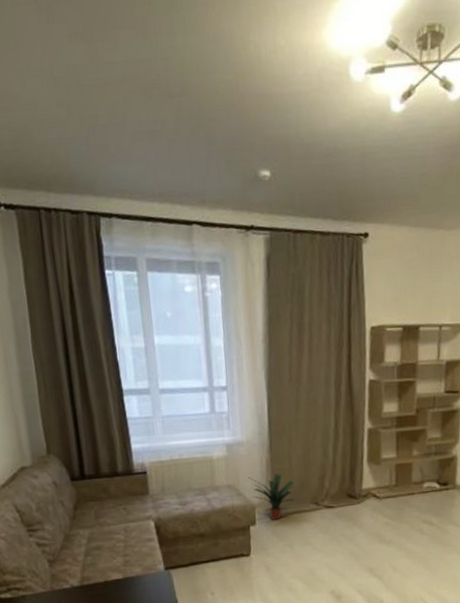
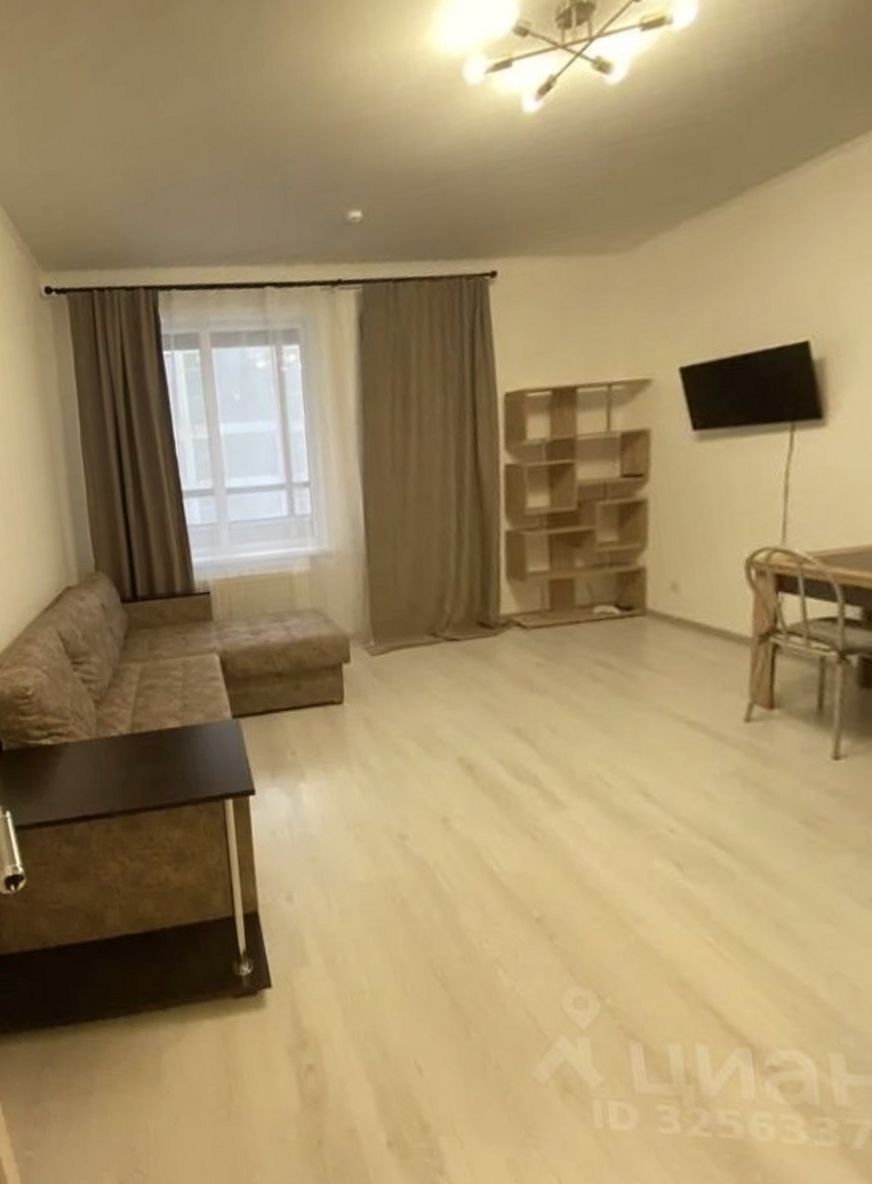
potted plant: present [248,473,295,521] -> none [339,594,404,657]

